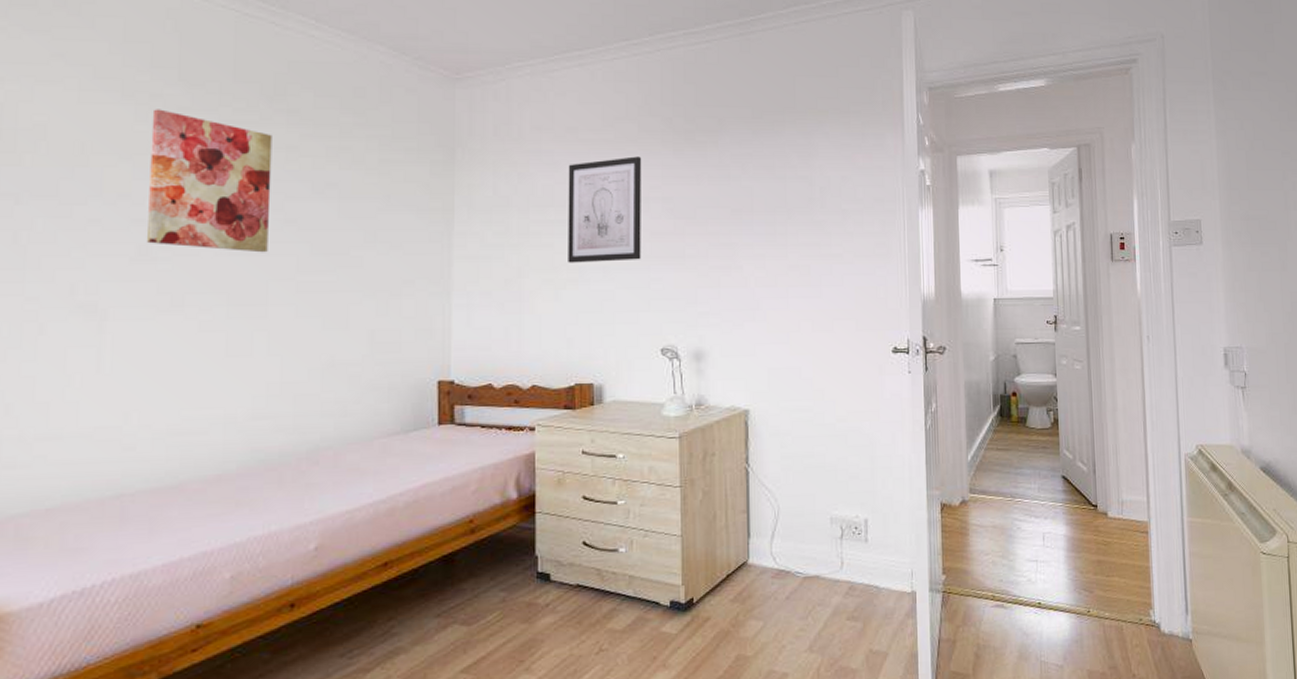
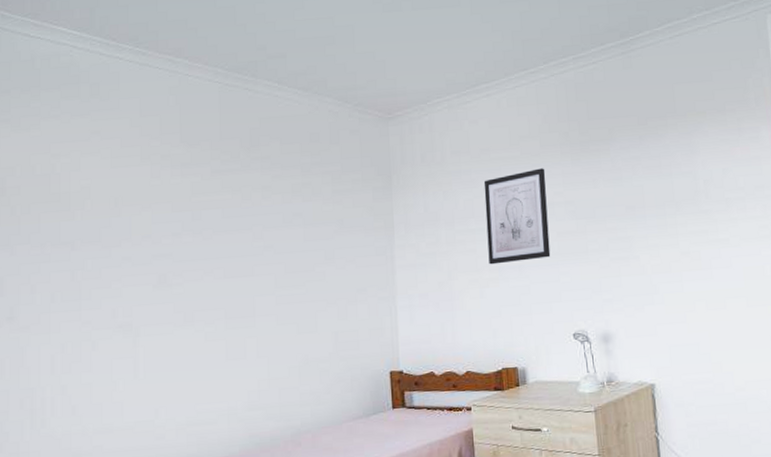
wall art: present [146,109,272,253] -> none [163,166,253,275]

